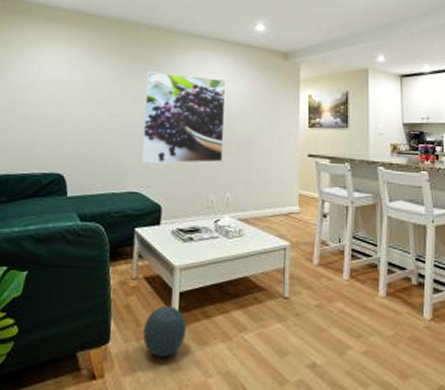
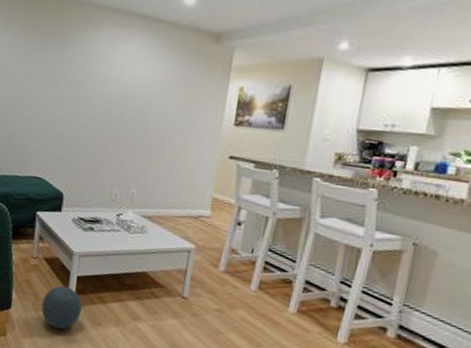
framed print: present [141,71,227,164] -> none [44,49,143,155]

